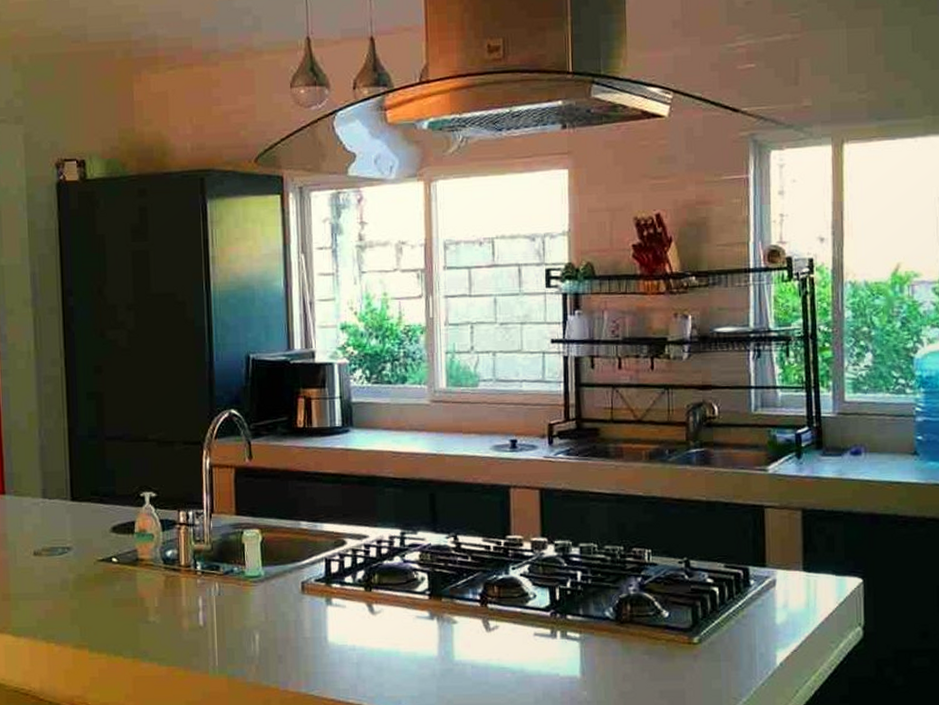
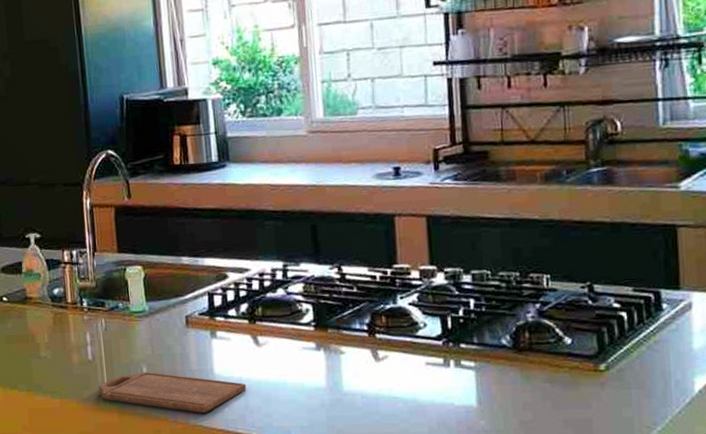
cutting board: none [208,639,360,682] -> present [98,372,247,413]

